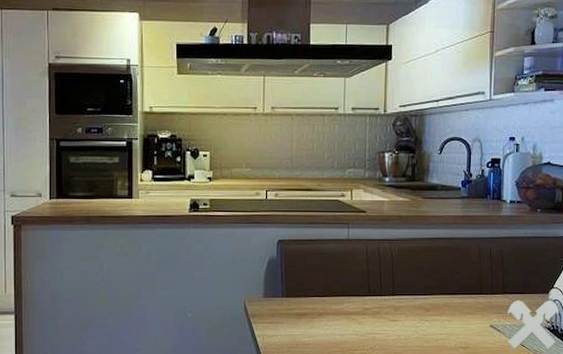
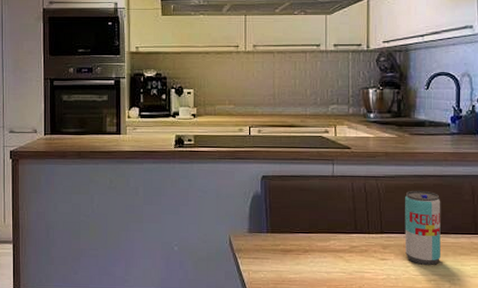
beverage can: none [415,252,450,325] -> present [404,190,441,265]

